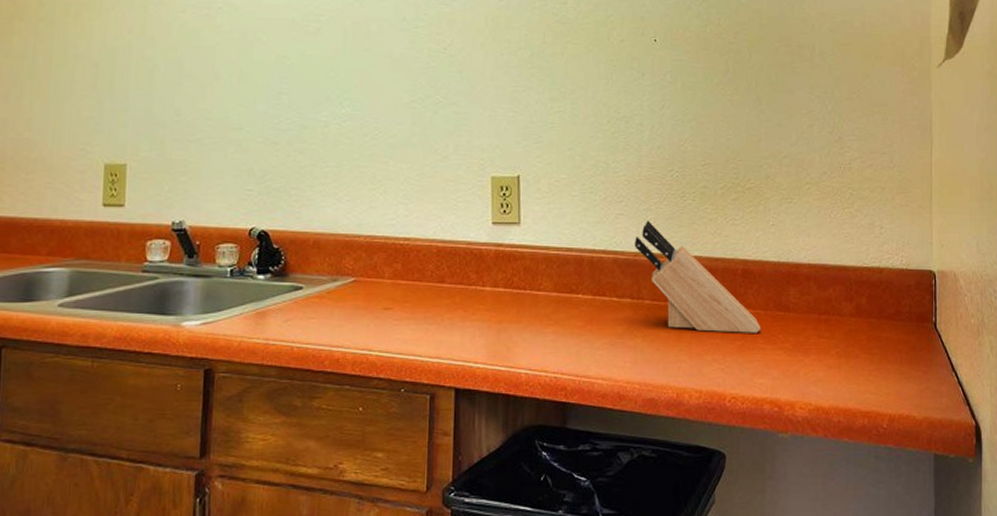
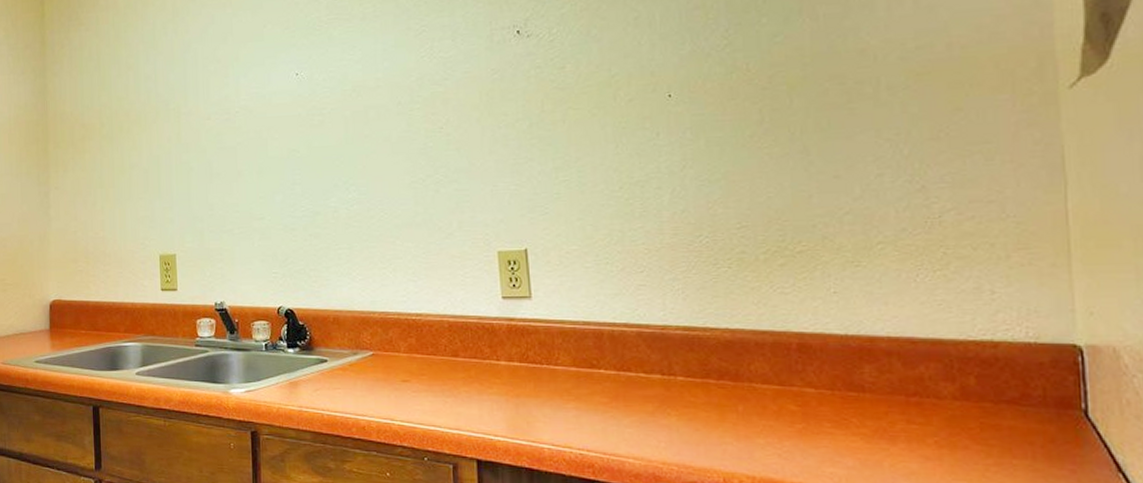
knife block: present [634,220,760,333] -> none [661,290,826,416]

